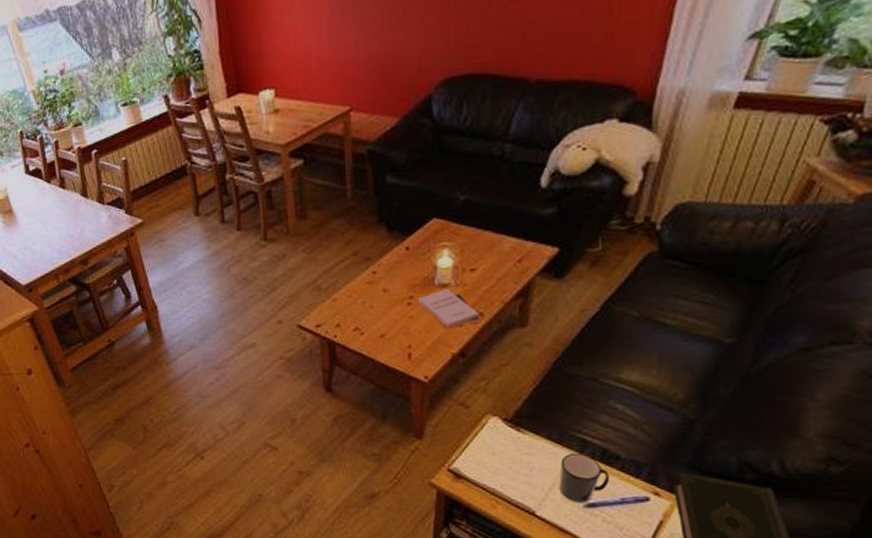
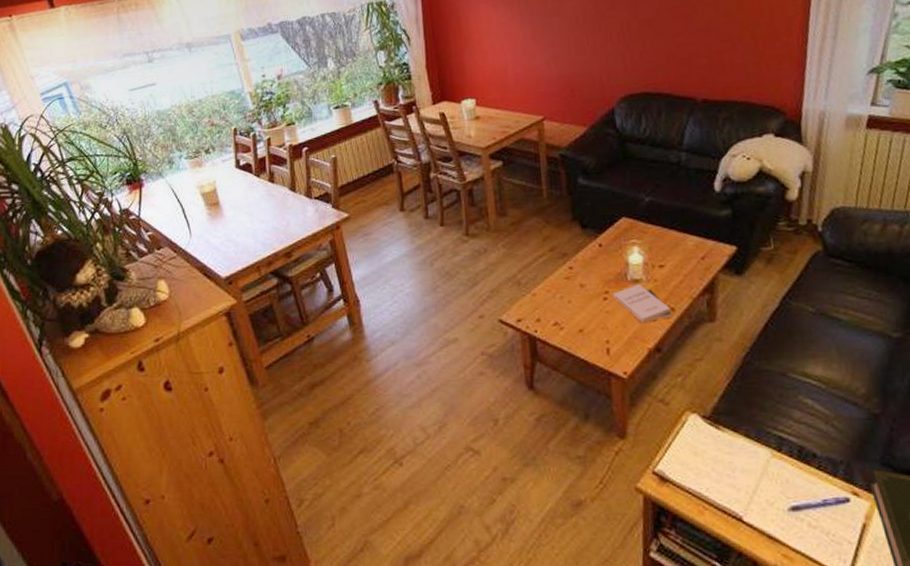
mug: present [559,454,610,504] -> none [761,452,810,507]

